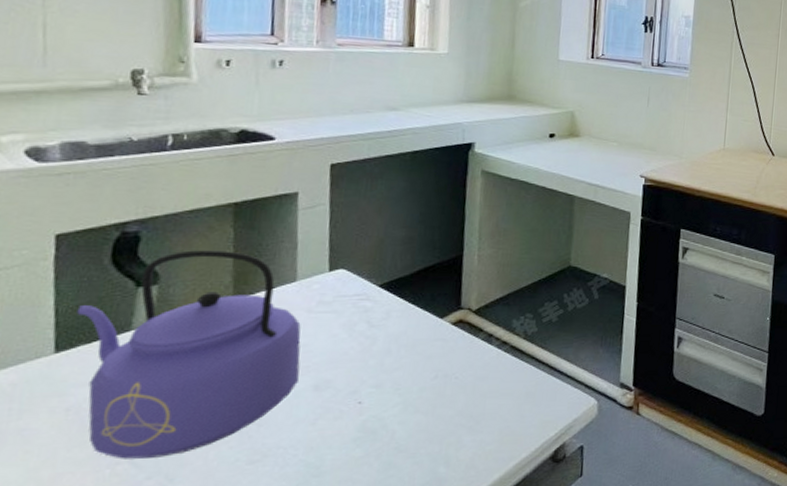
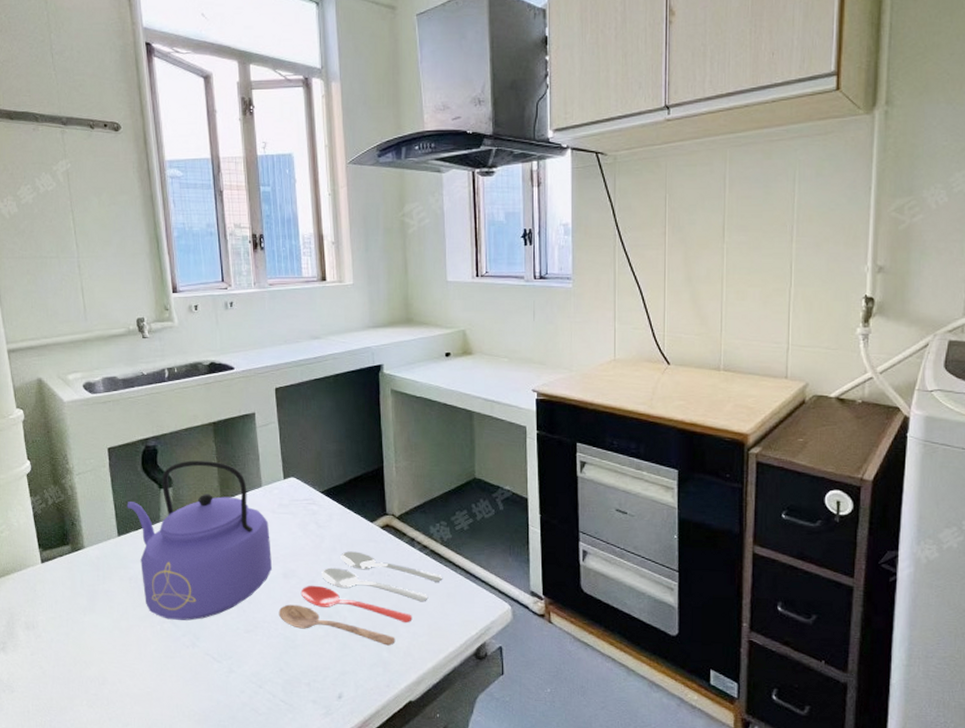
cooking utensil: none [300,353,522,460] -> present [278,551,442,646]

